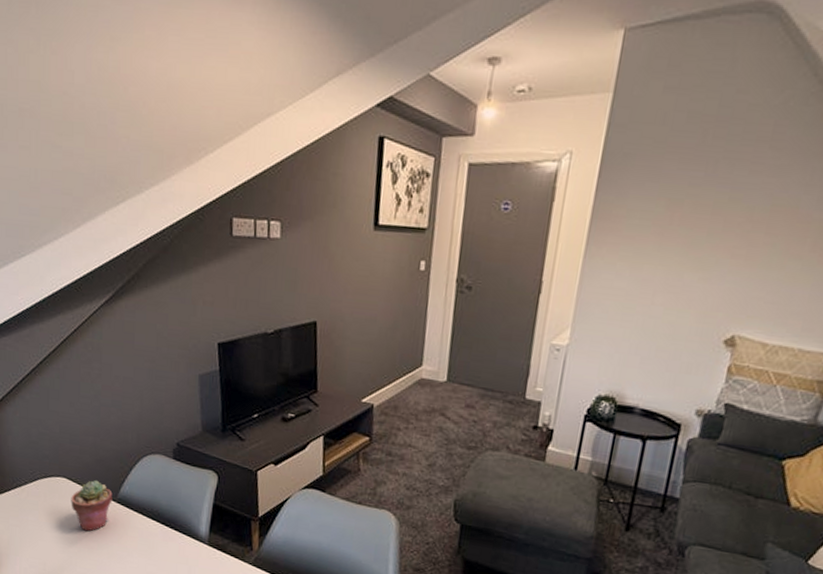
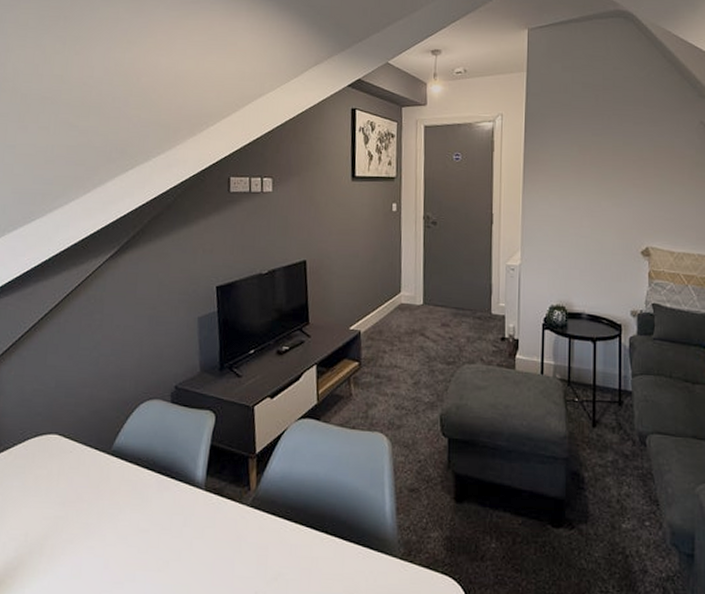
potted succulent: present [71,480,113,532] -> none [61,434,107,491]

